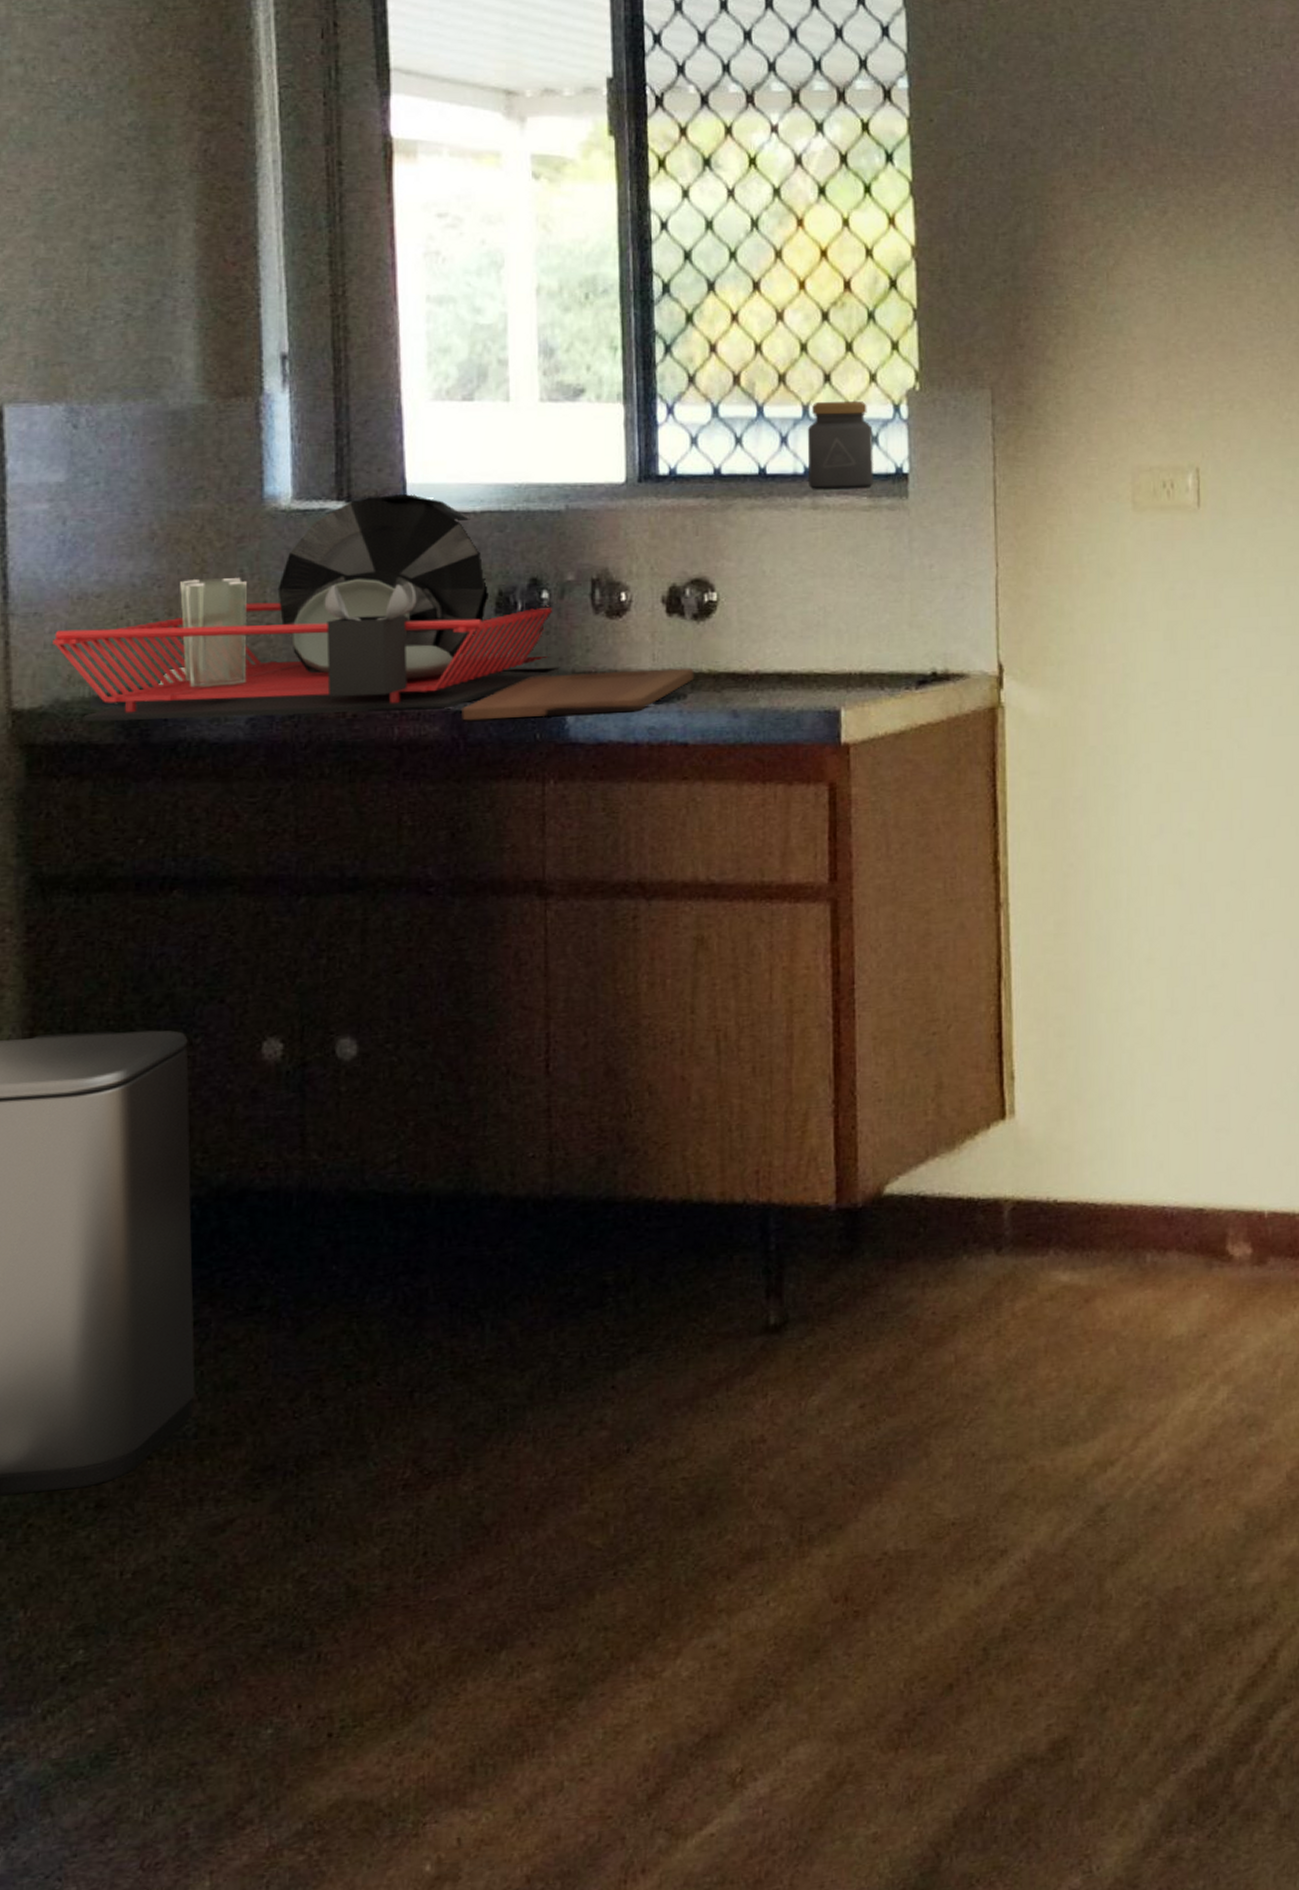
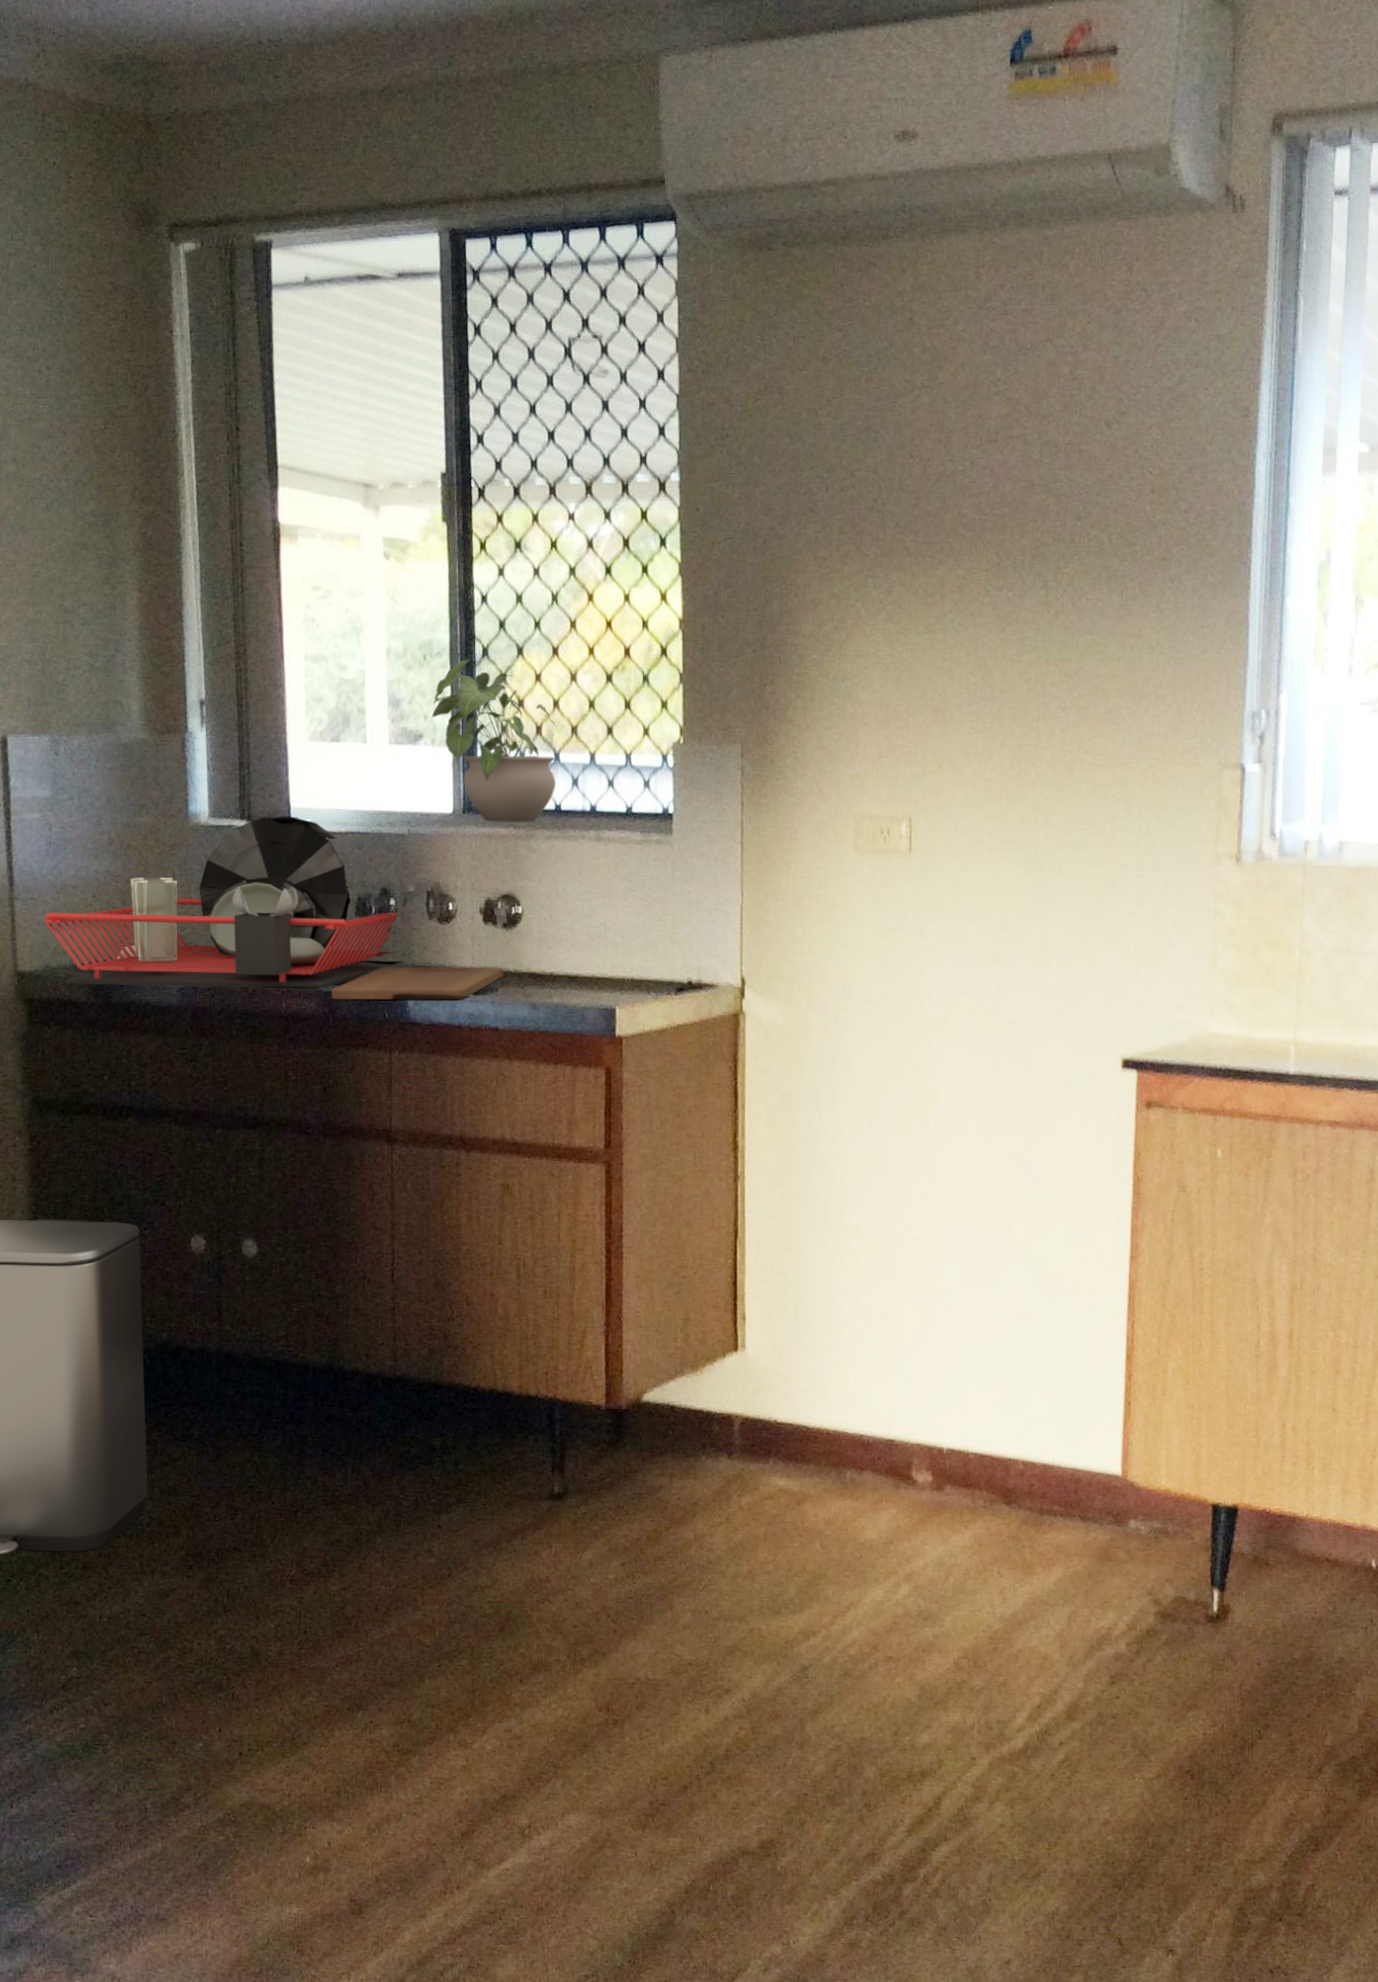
potted plant: none [595,297,761,492] -> present [430,659,558,822]
jar: present [807,401,873,490] -> none [593,750,645,826]

